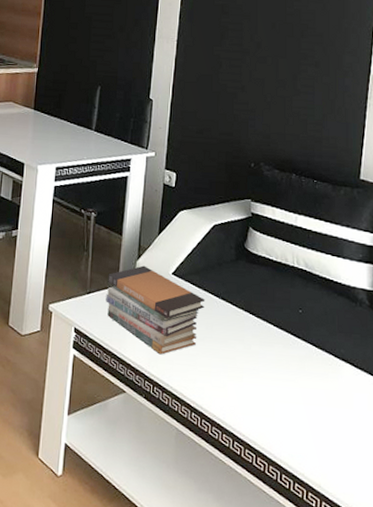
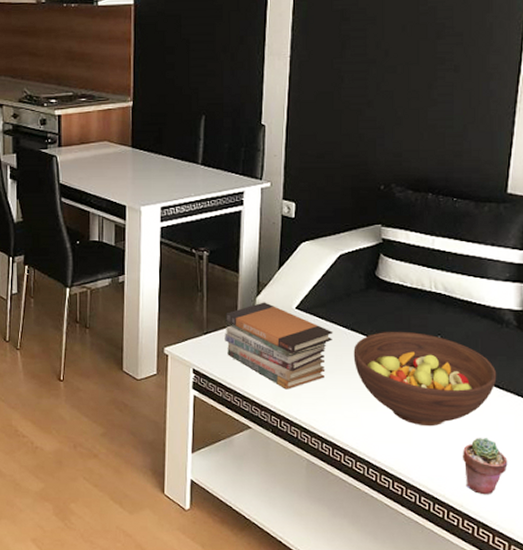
fruit bowl: none [223,303,352,401] -> present [353,332,497,427]
potted succulent: none [321,415,362,476] -> present [463,438,508,495]

